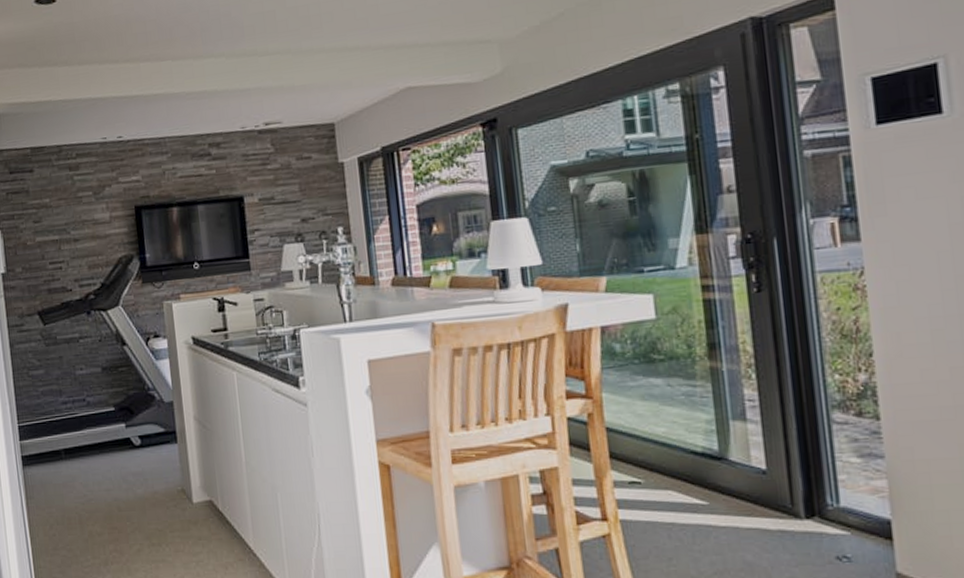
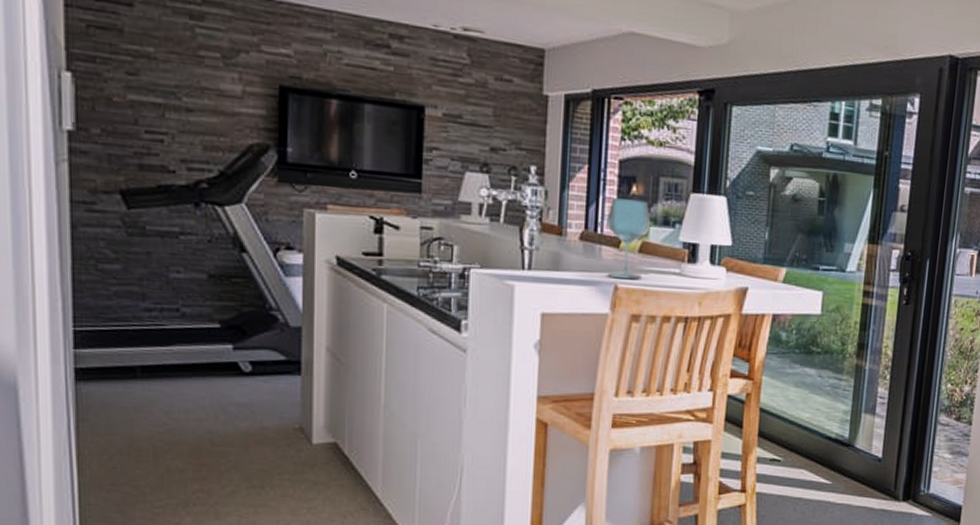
wine glass: none [413,237,457,317] -> present [606,198,651,280]

